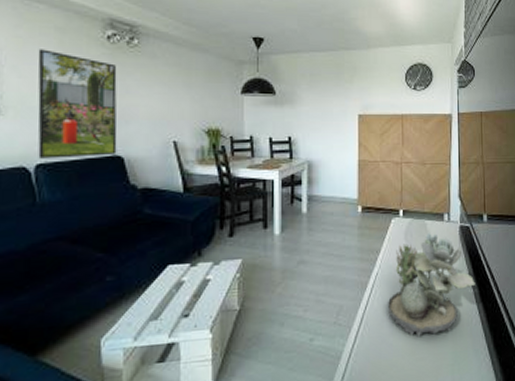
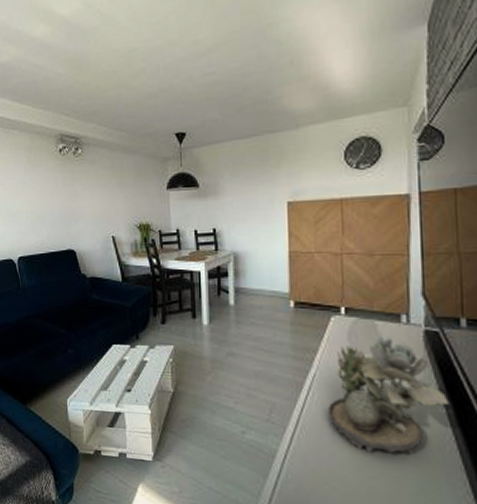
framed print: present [37,49,117,159] -> none [15,166,71,253]

